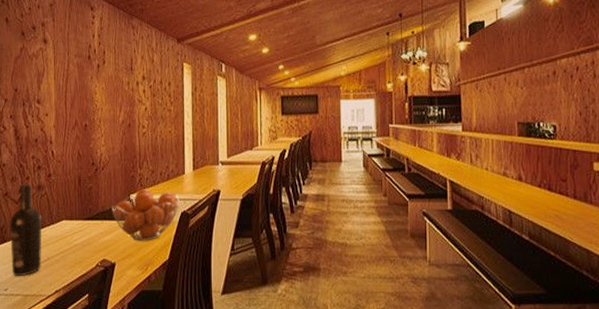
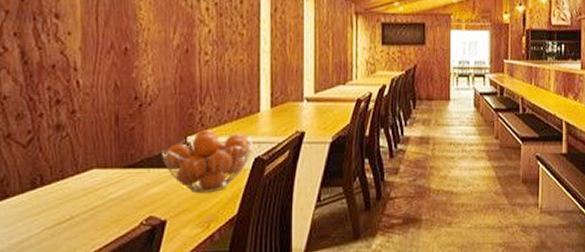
wine bottle: present [9,183,42,276] -> none [13,122,63,240]

